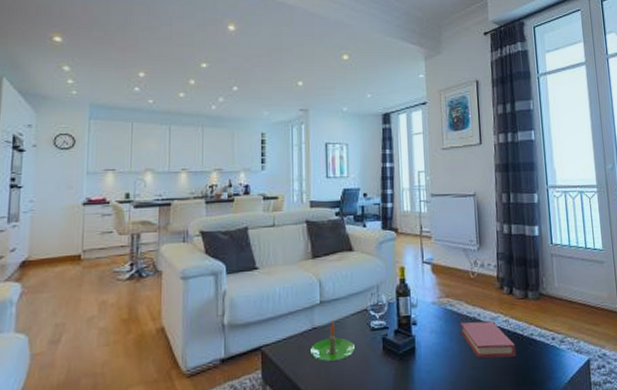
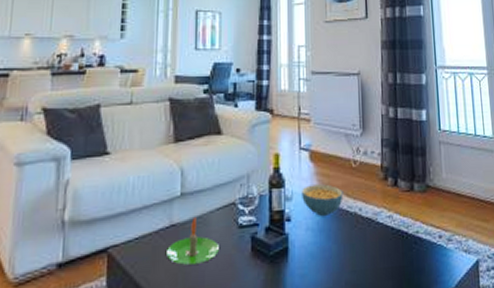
cereal bowl: none [426,293,463,321] -> present [302,184,343,217]
book: present [460,321,515,358] -> none [340,217,399,260]

